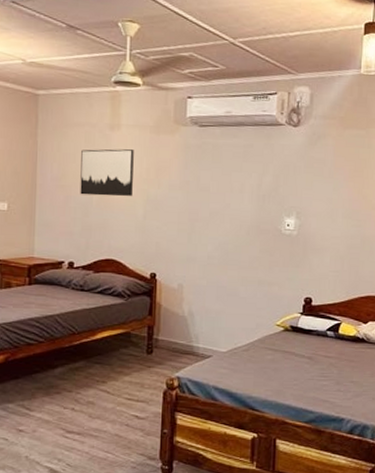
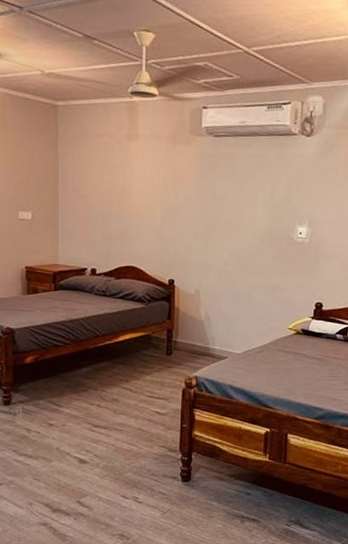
wall art: present [80,149,134,197] -> none [100,159,151,206]

